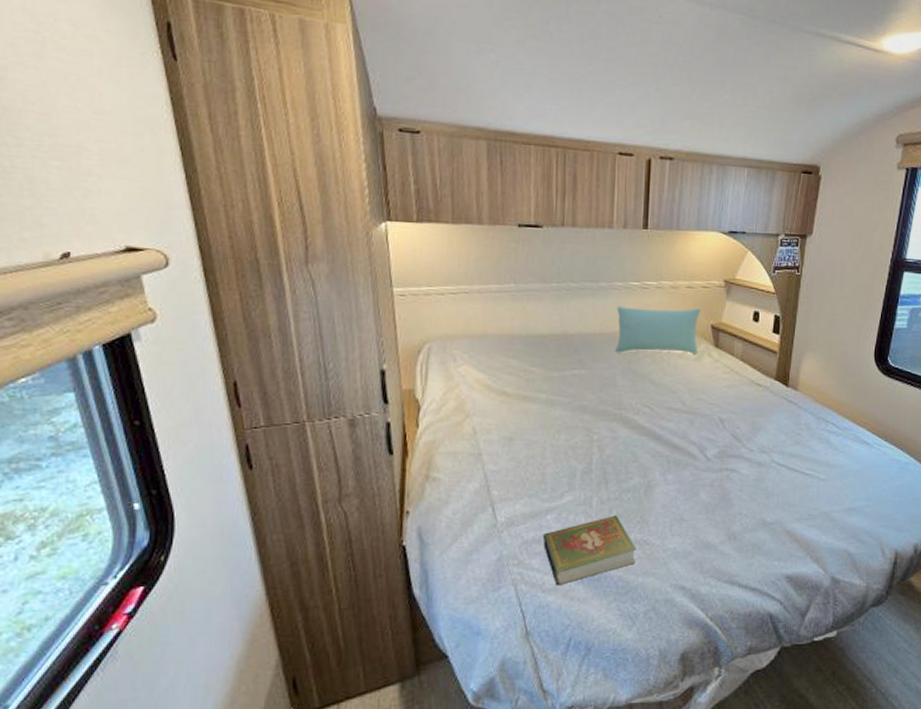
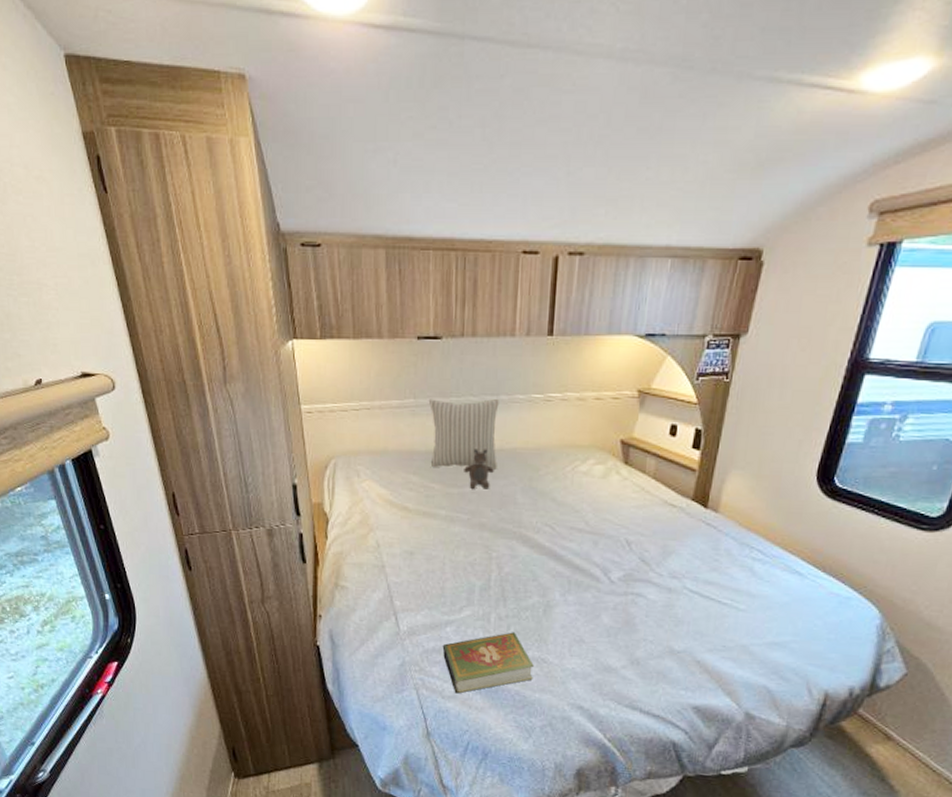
pillow: none [529,284,599,353] -> present [428,399,499,470]
stuffed animal: none [565,333,594,372] -> present [464,448,494,489]
pillow: present [615,305,702,354] -> none [516,420,611,472]

